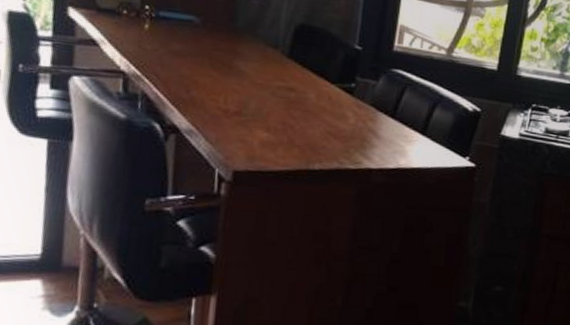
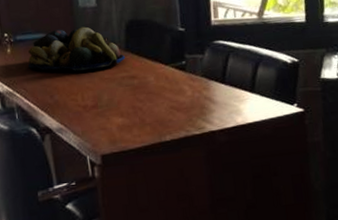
fruit bowl: none [167,14,287,71] -> present [28,26,126,71]

